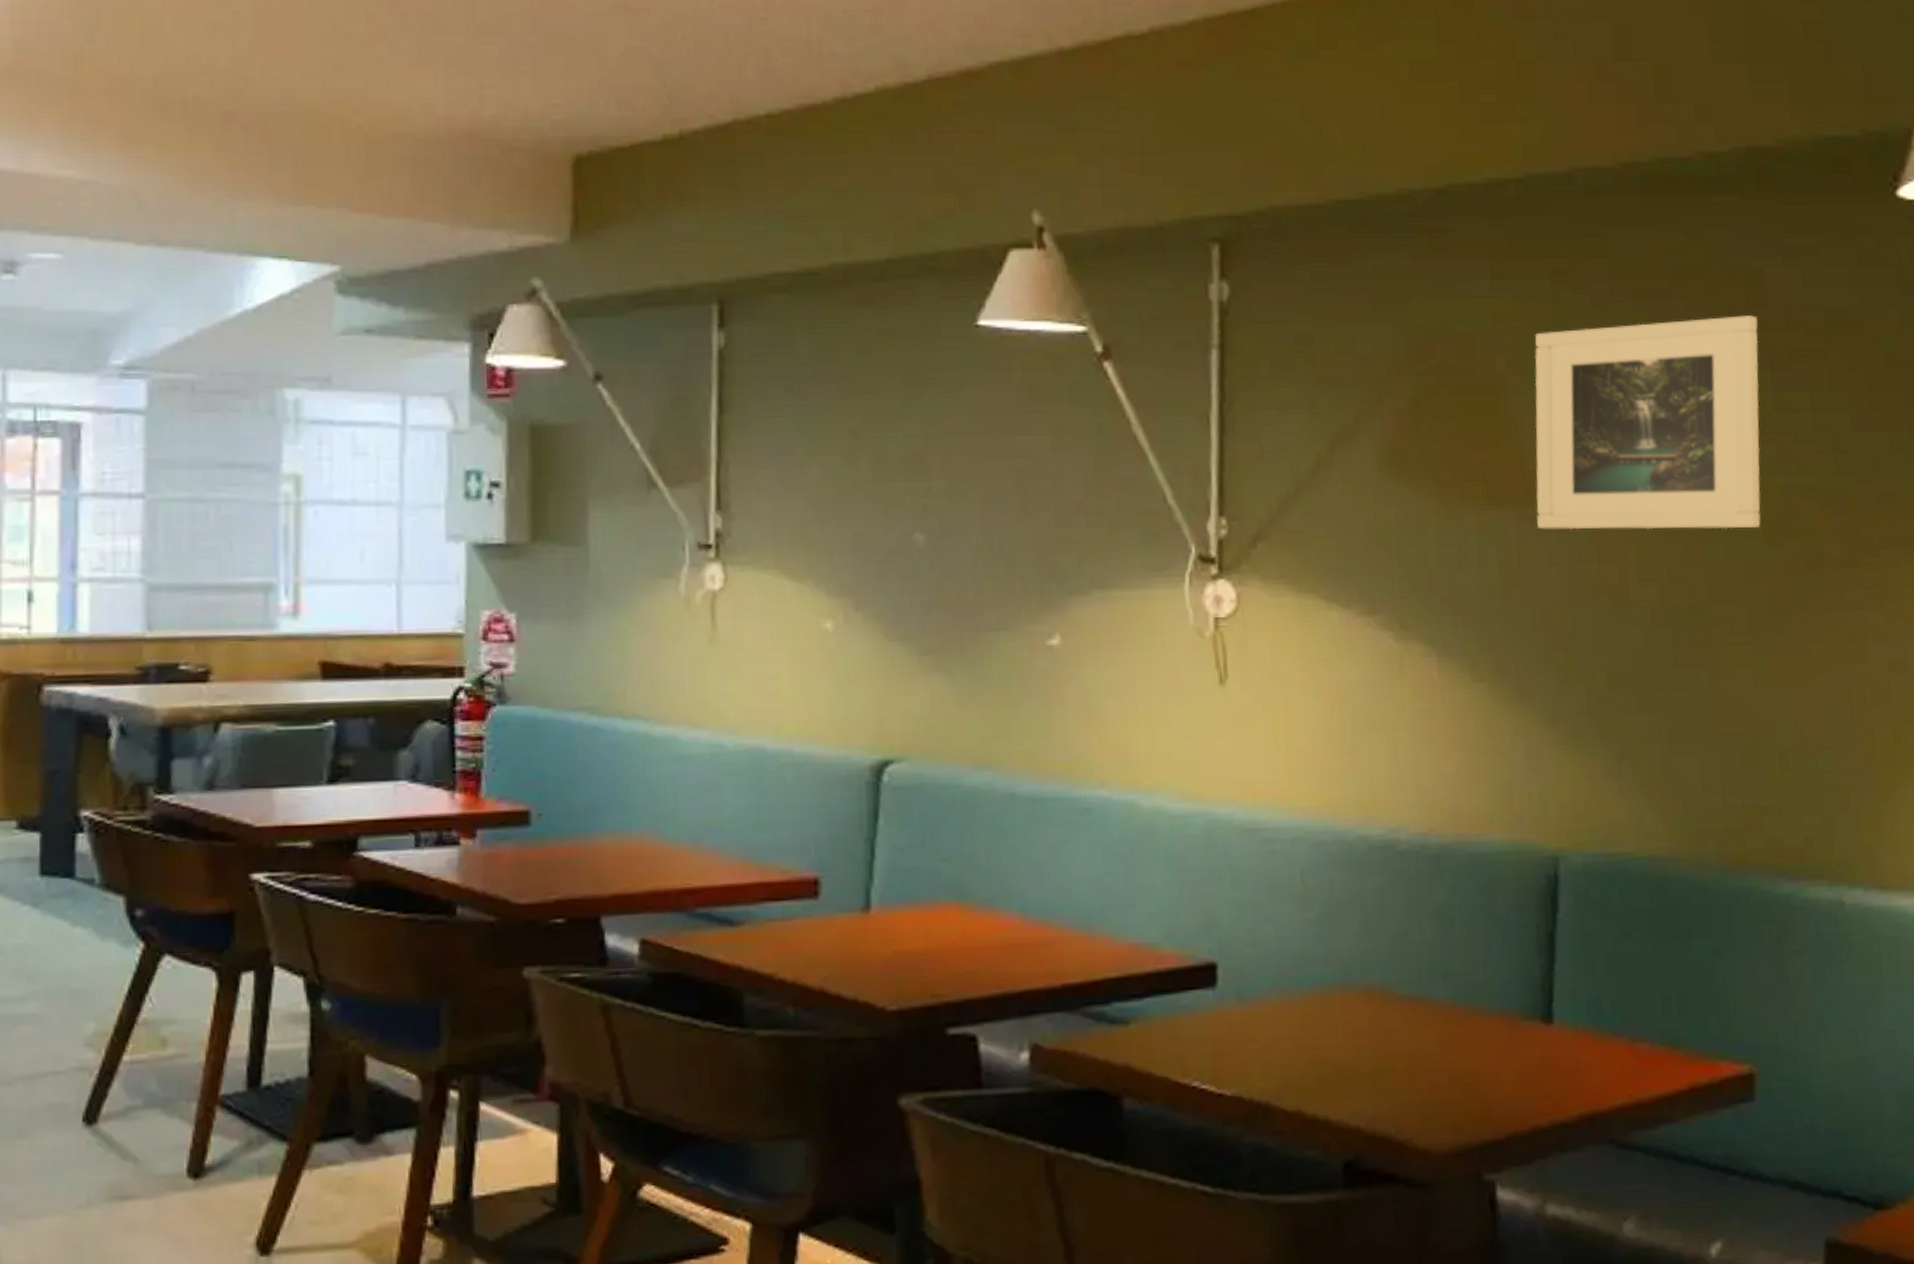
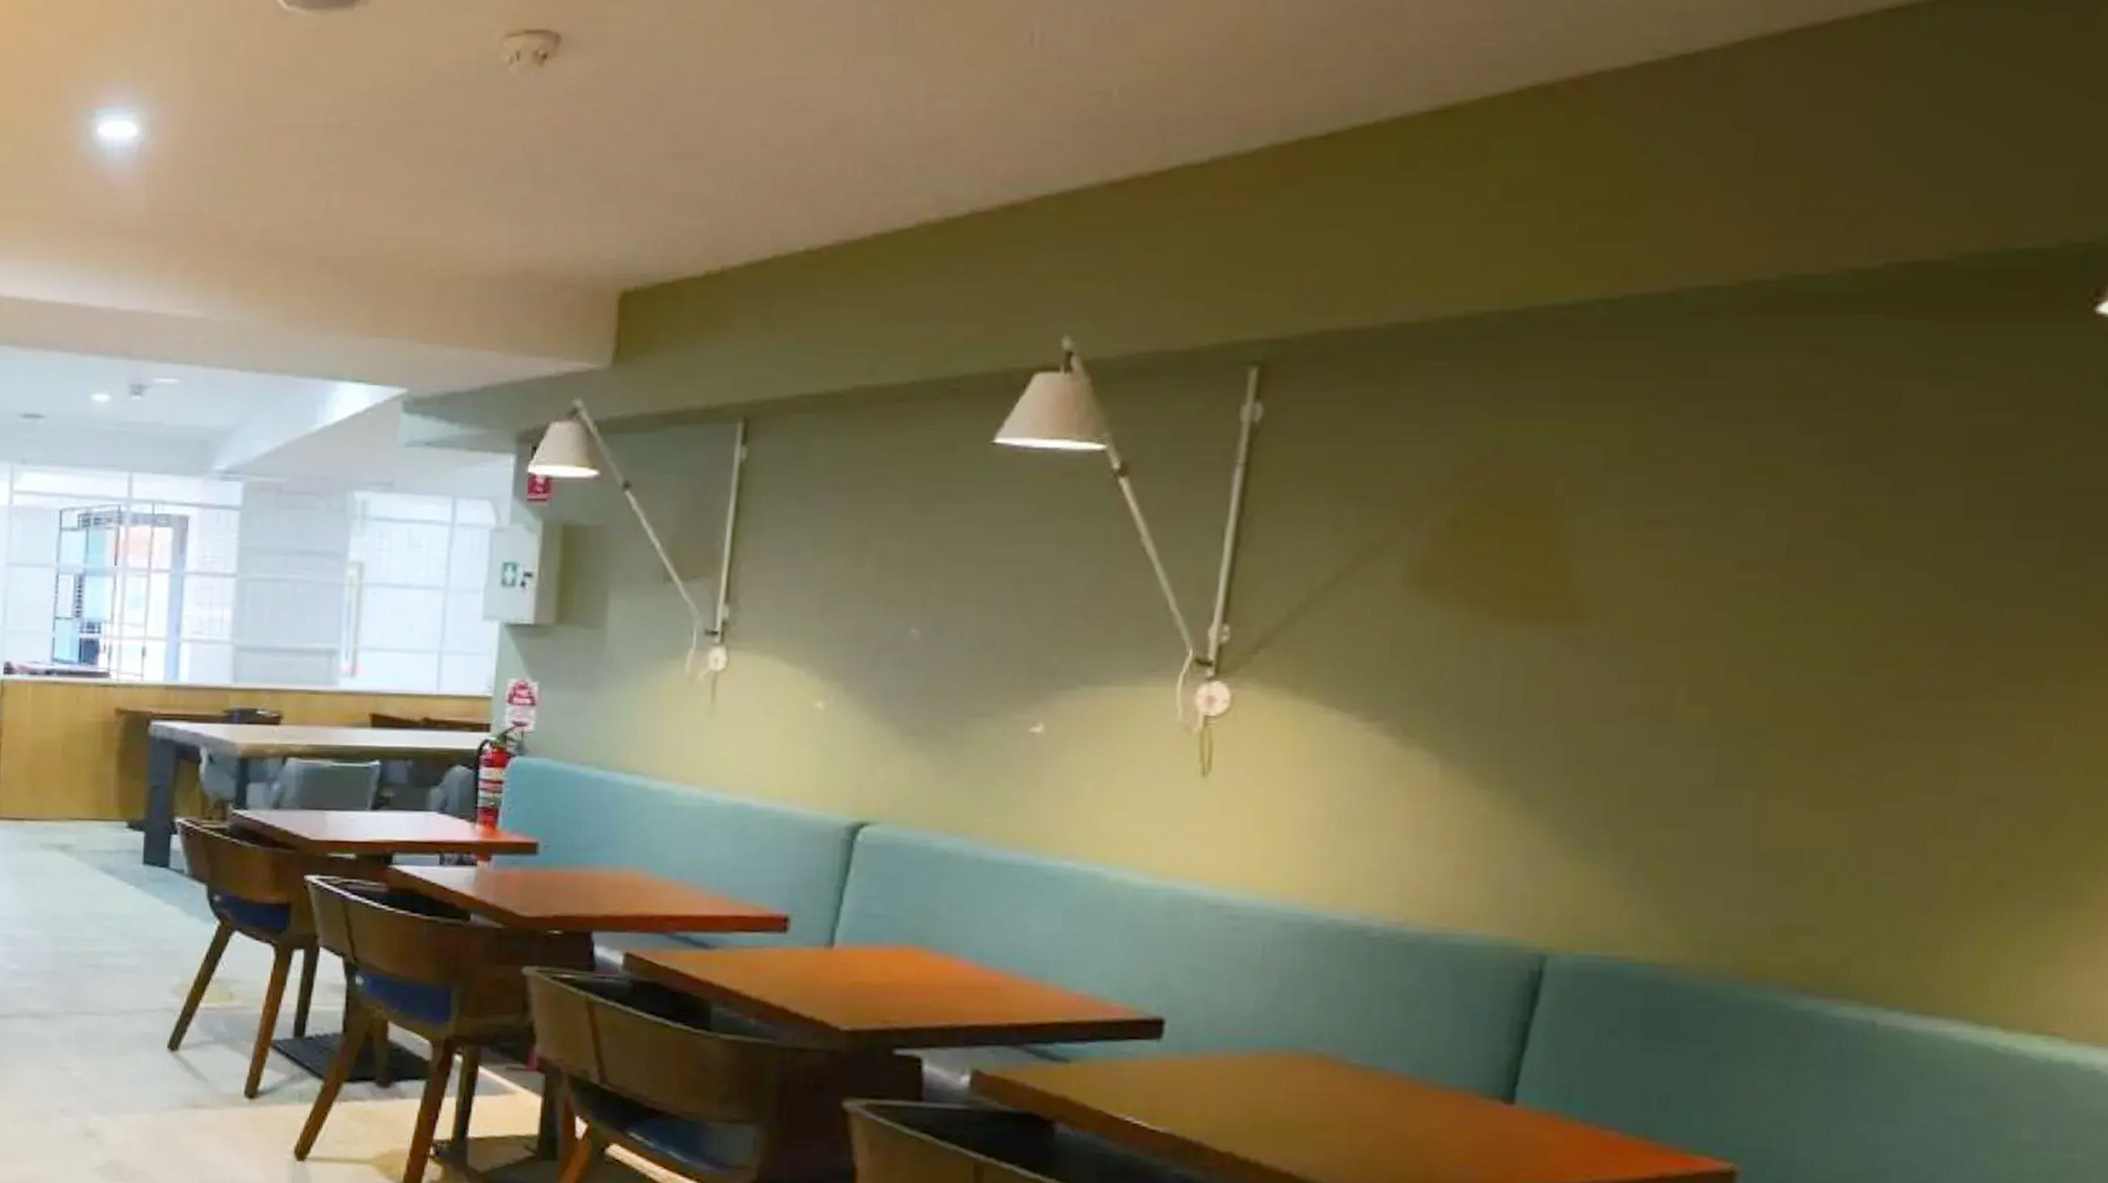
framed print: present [1534,315,1761,530] -> none [1576,439,1884,655]

